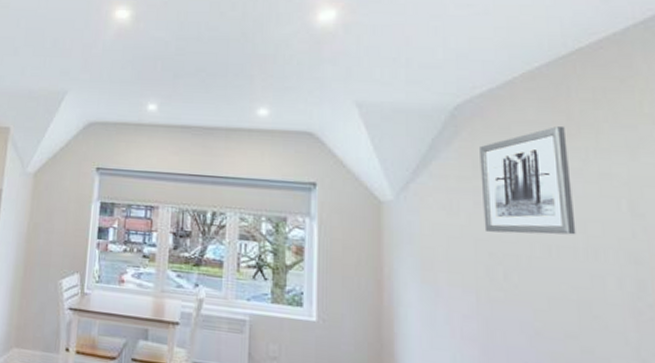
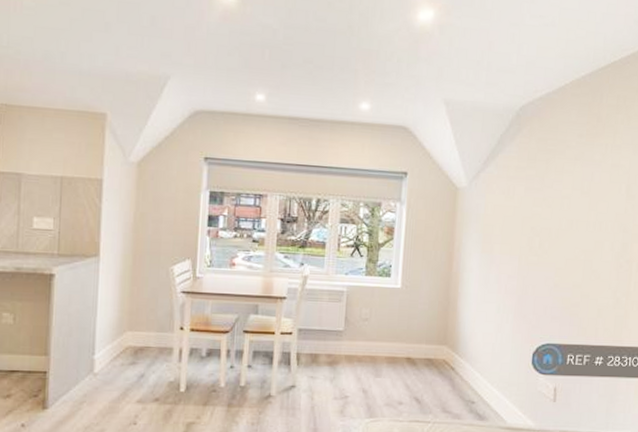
wall art: present [480,125,576,235] -> none [530,126,595,212]

